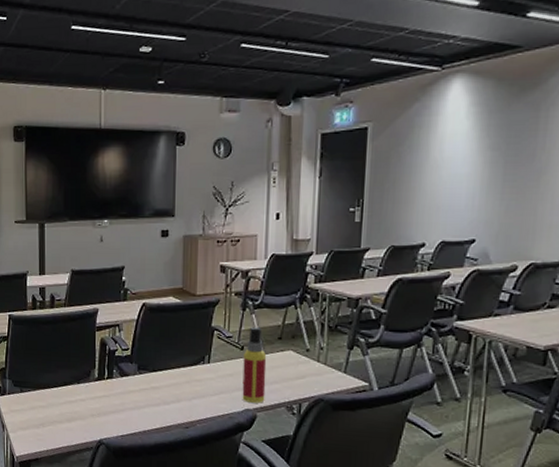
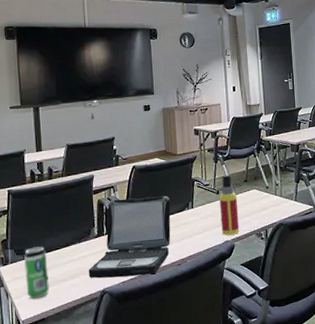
beverage can: none [20,380,44,437] -> present [24,246,49,300]
laptop: none [85,340,184,433] -> present [88,196,171,279]

